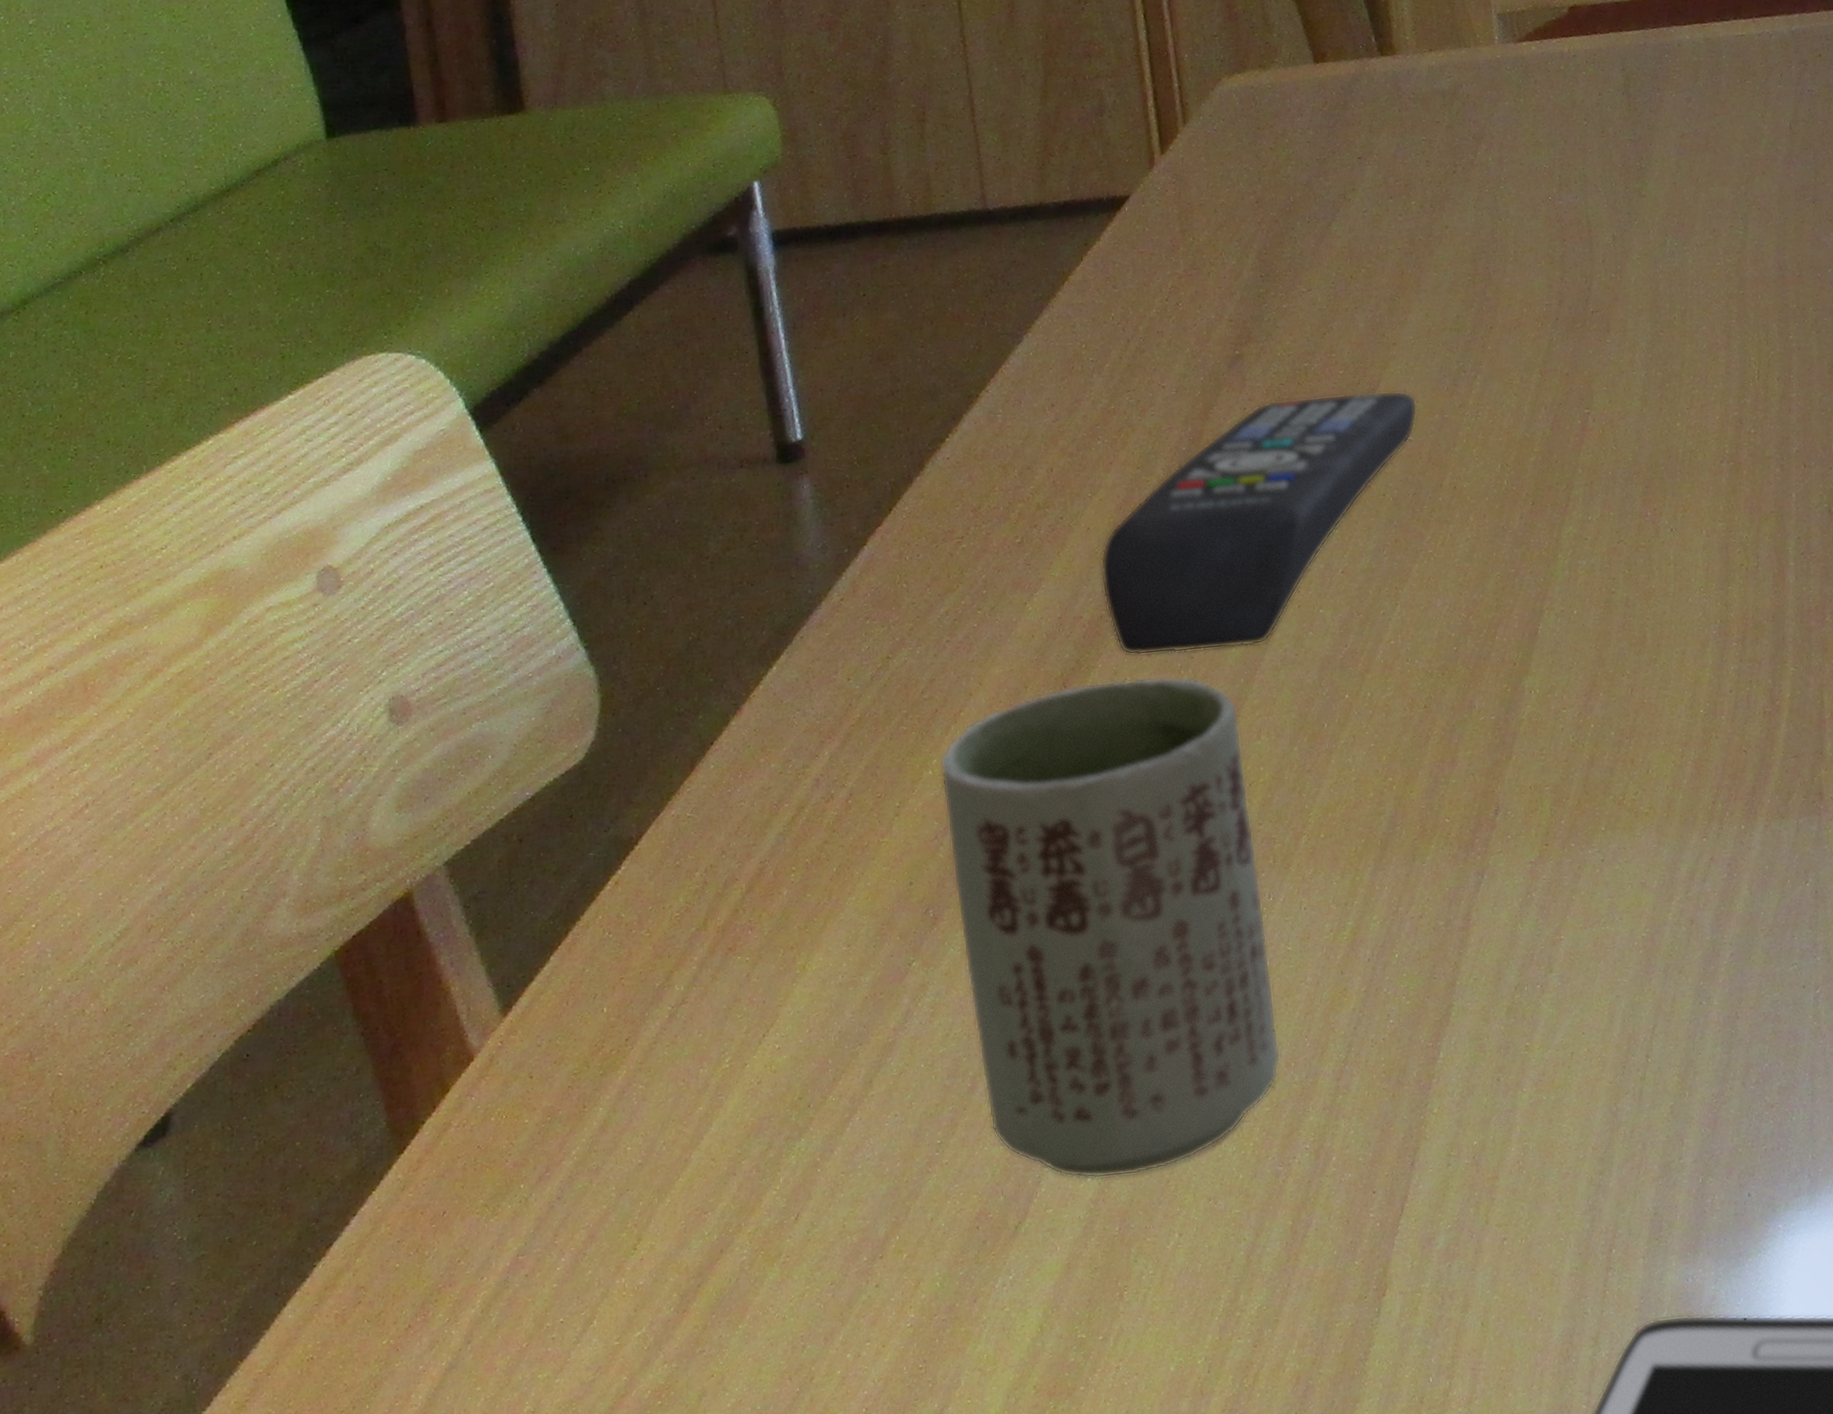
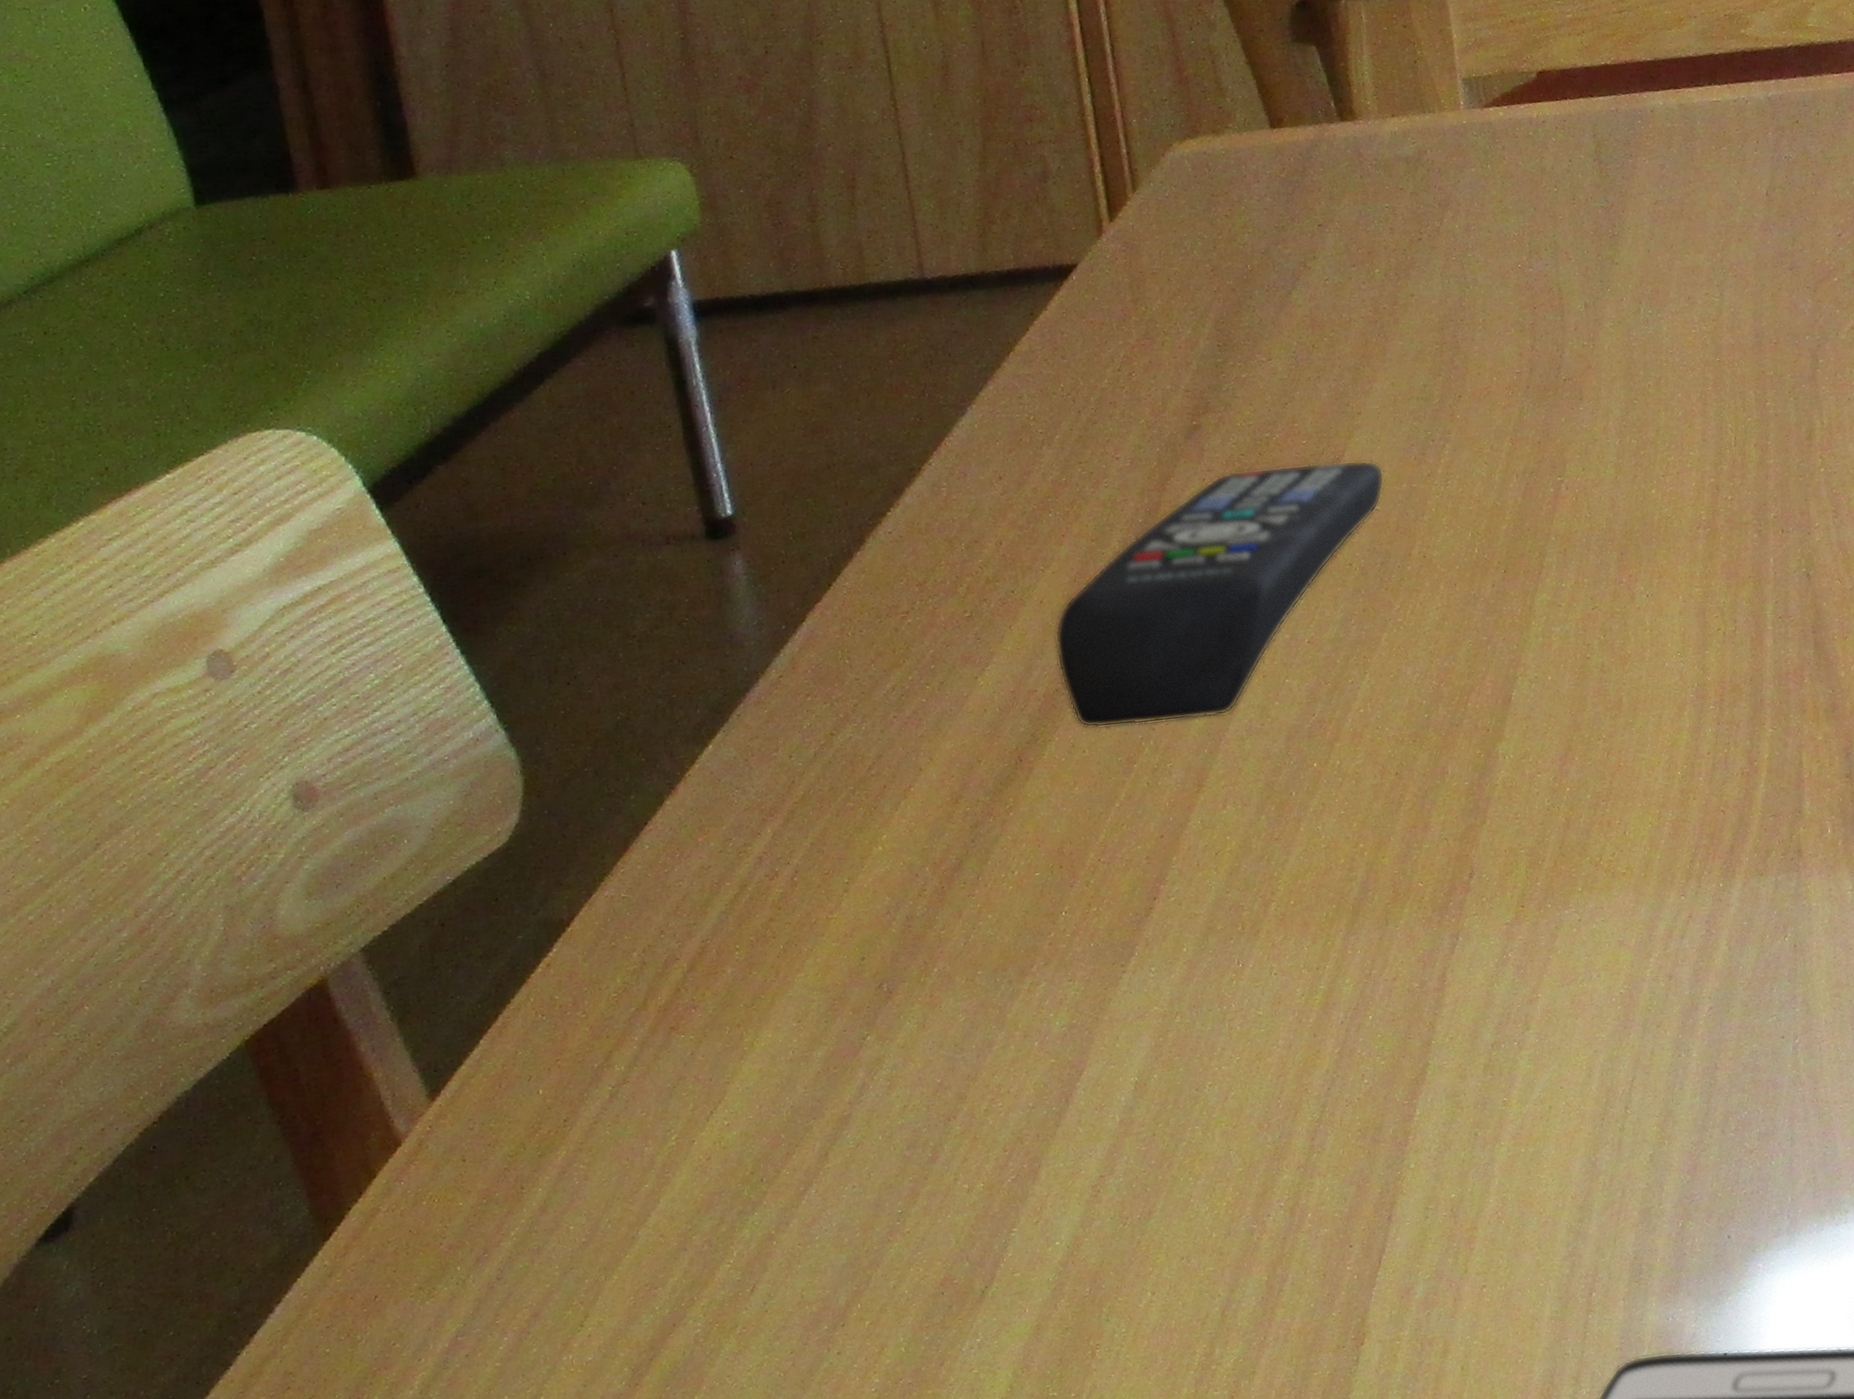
cup: present [940,675,1281,1179] -> none [890,747,1254,1243]

